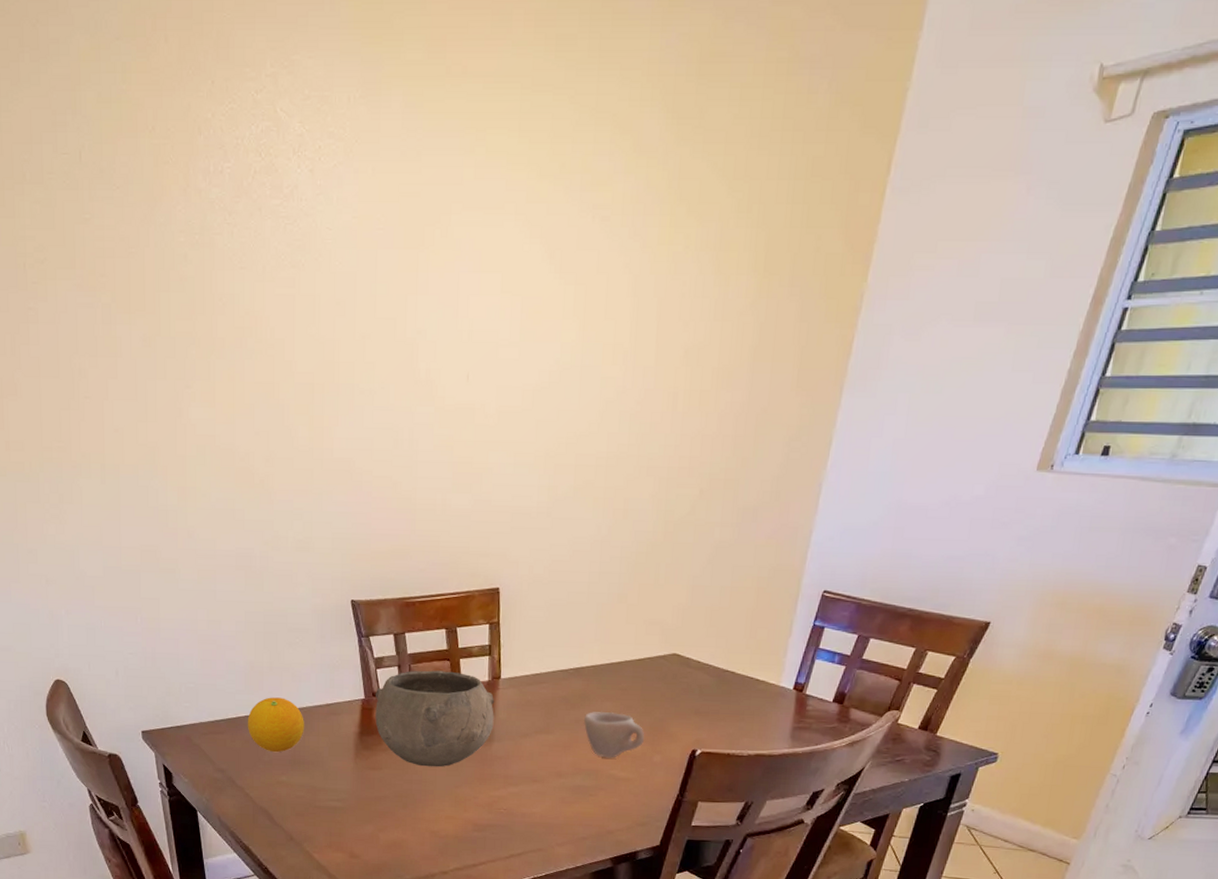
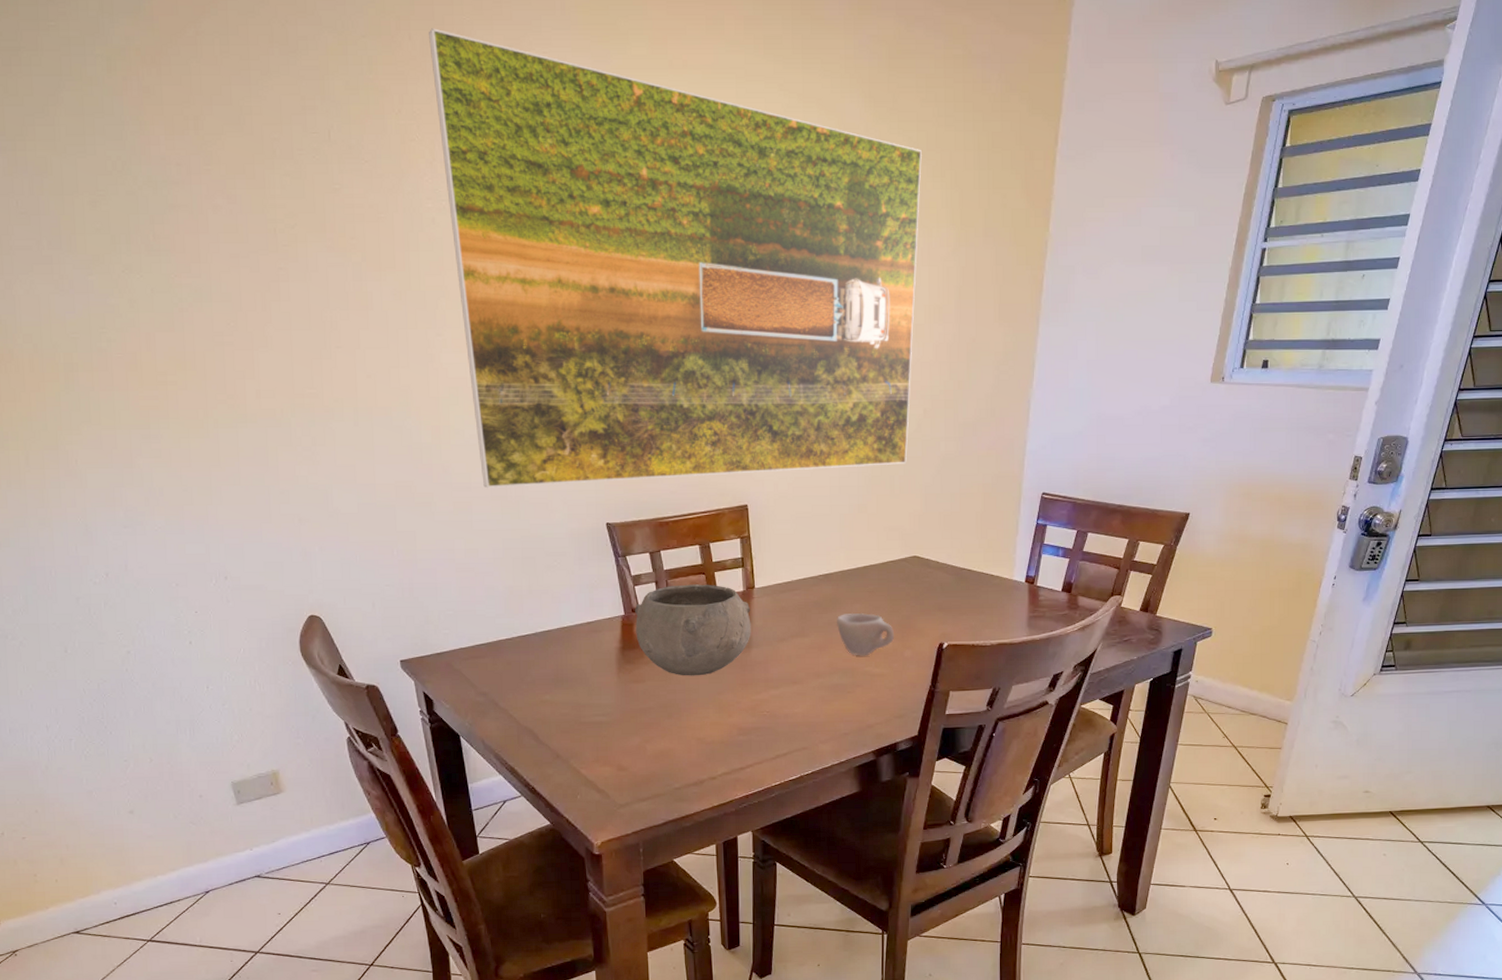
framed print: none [186,28,727,557] -> present [429,28,922,488]
fruit: present [247,697,304,752] -> none [508,619,566,672]

